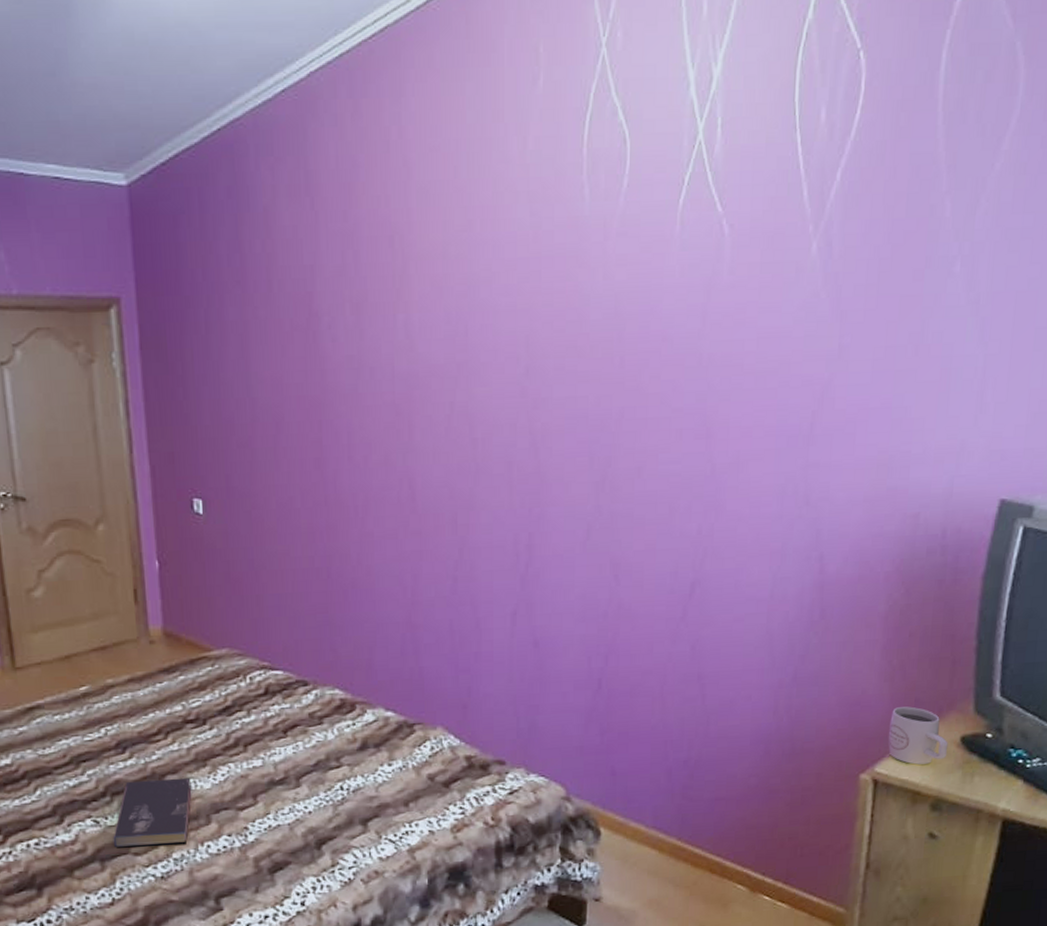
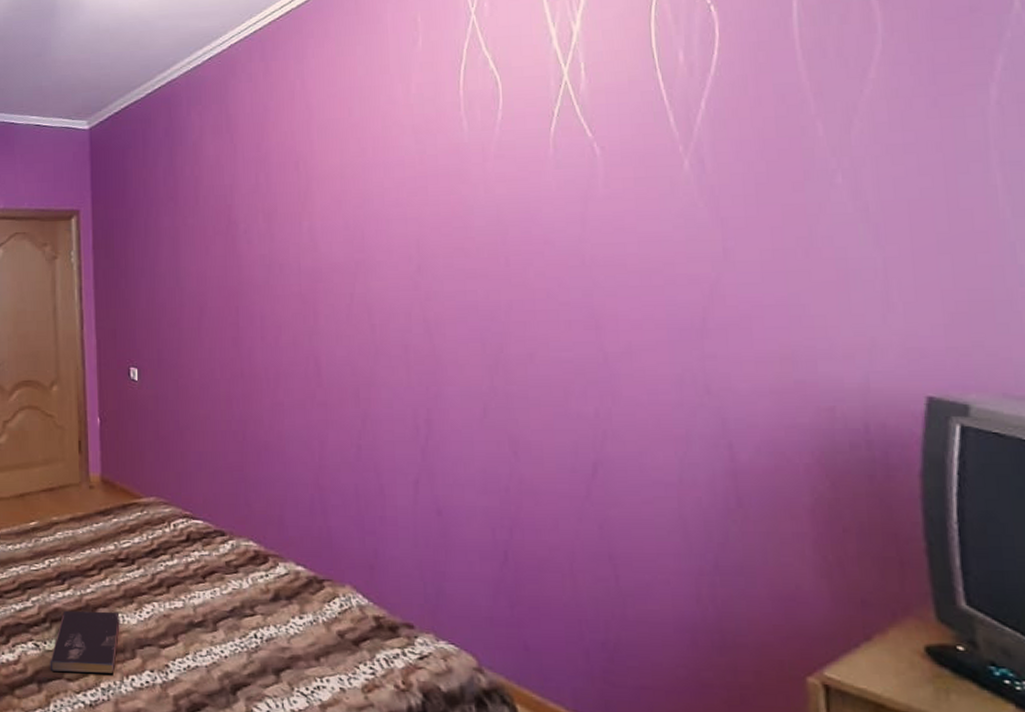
mug: present [887,706,948,765] -> none [833,607,911,675]

